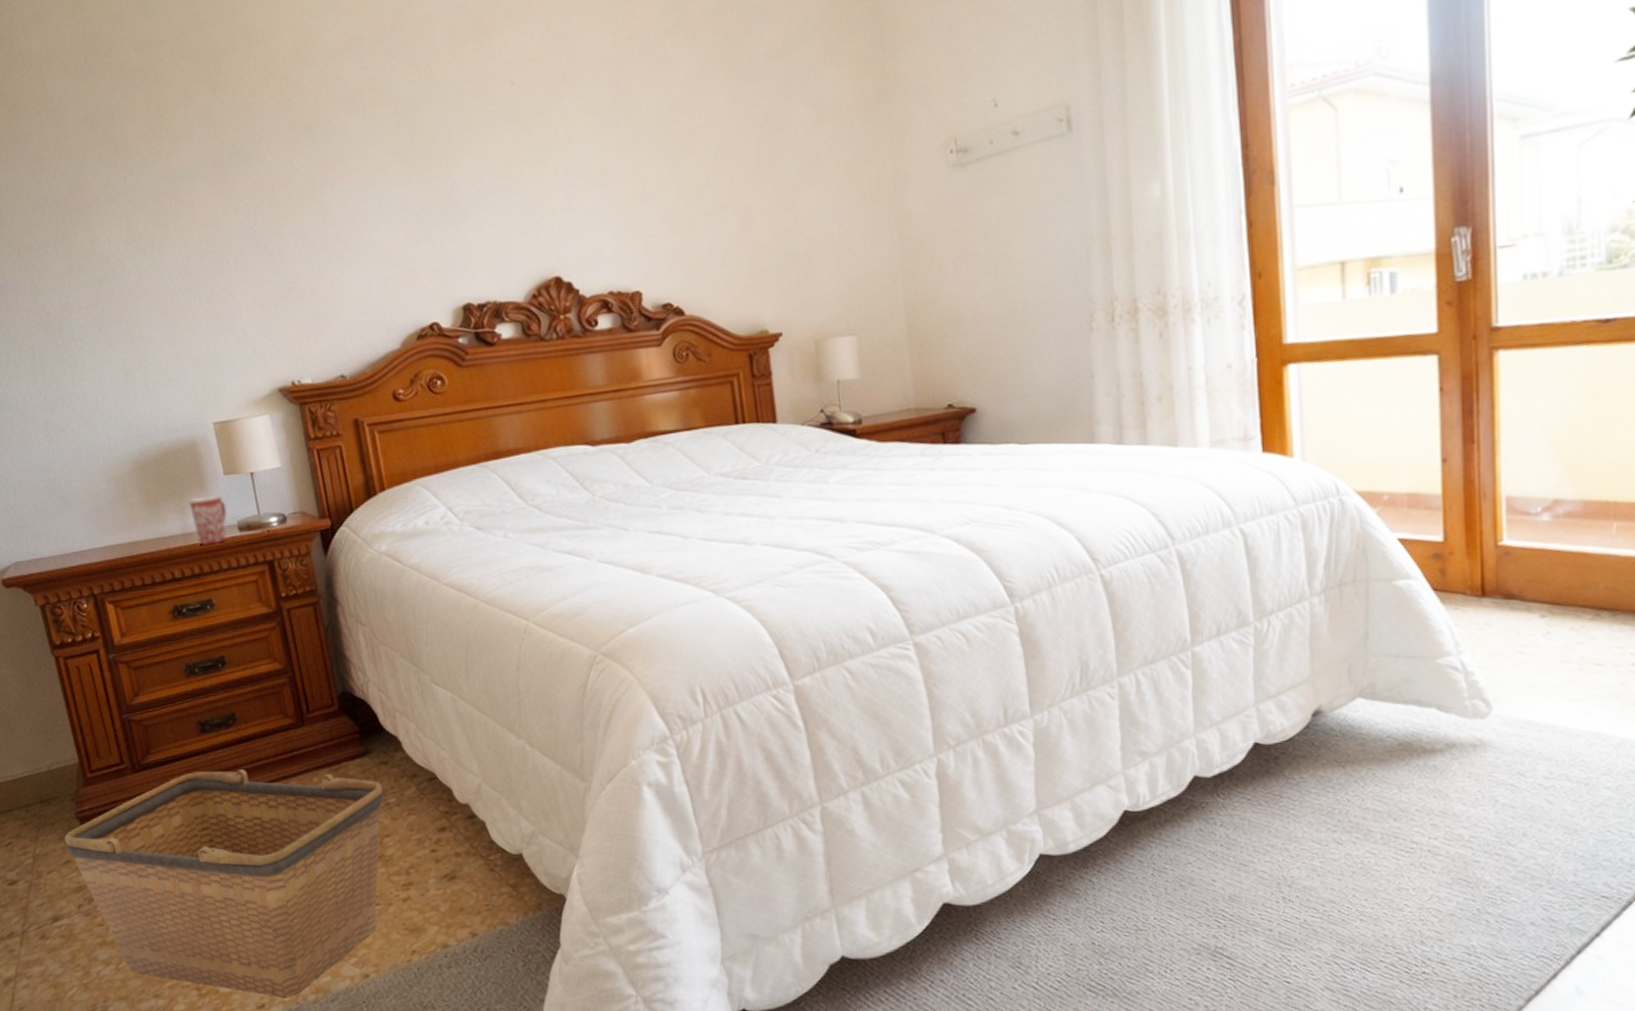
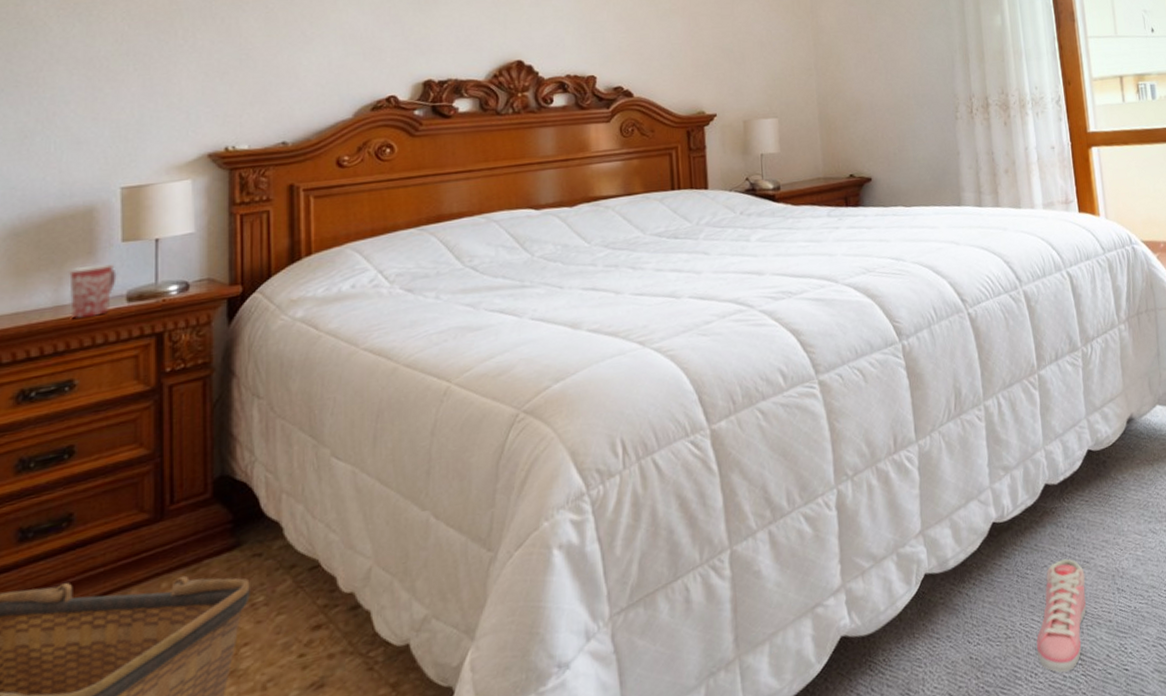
sneaker: none [1174,858,1241,974] -> present [1036,558,1087,673]

